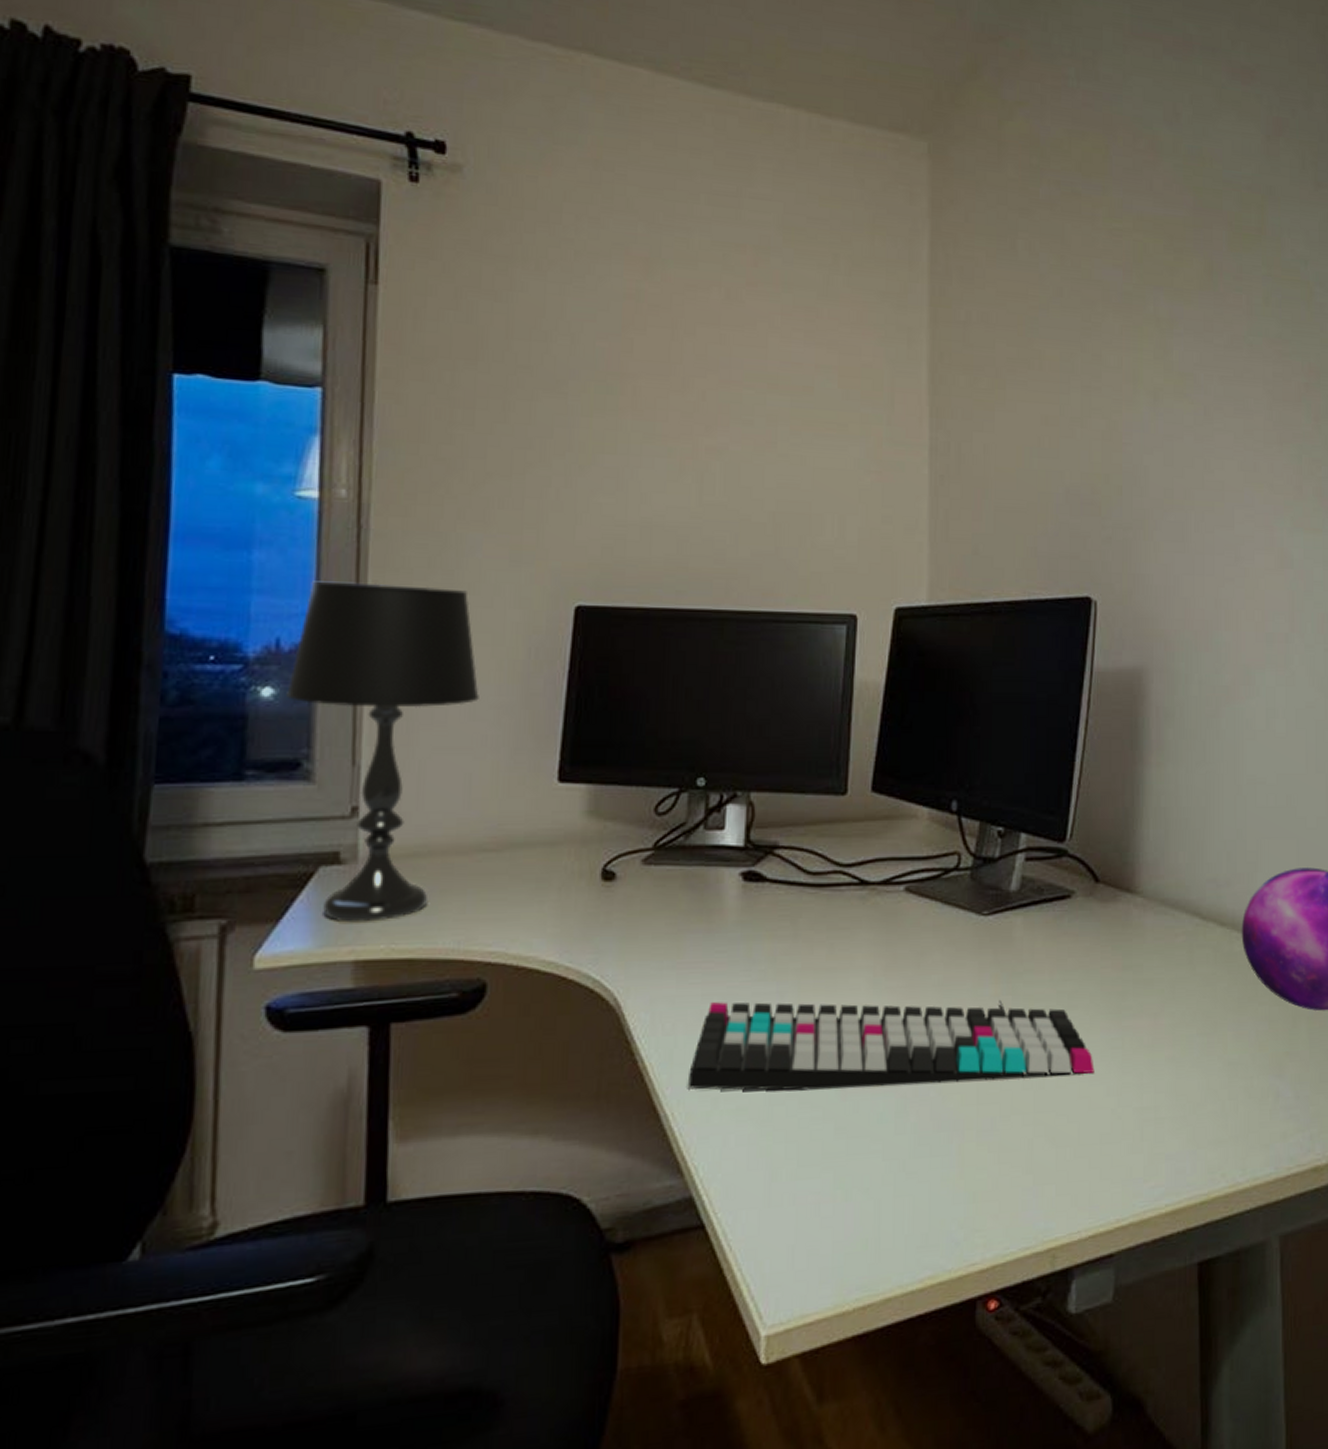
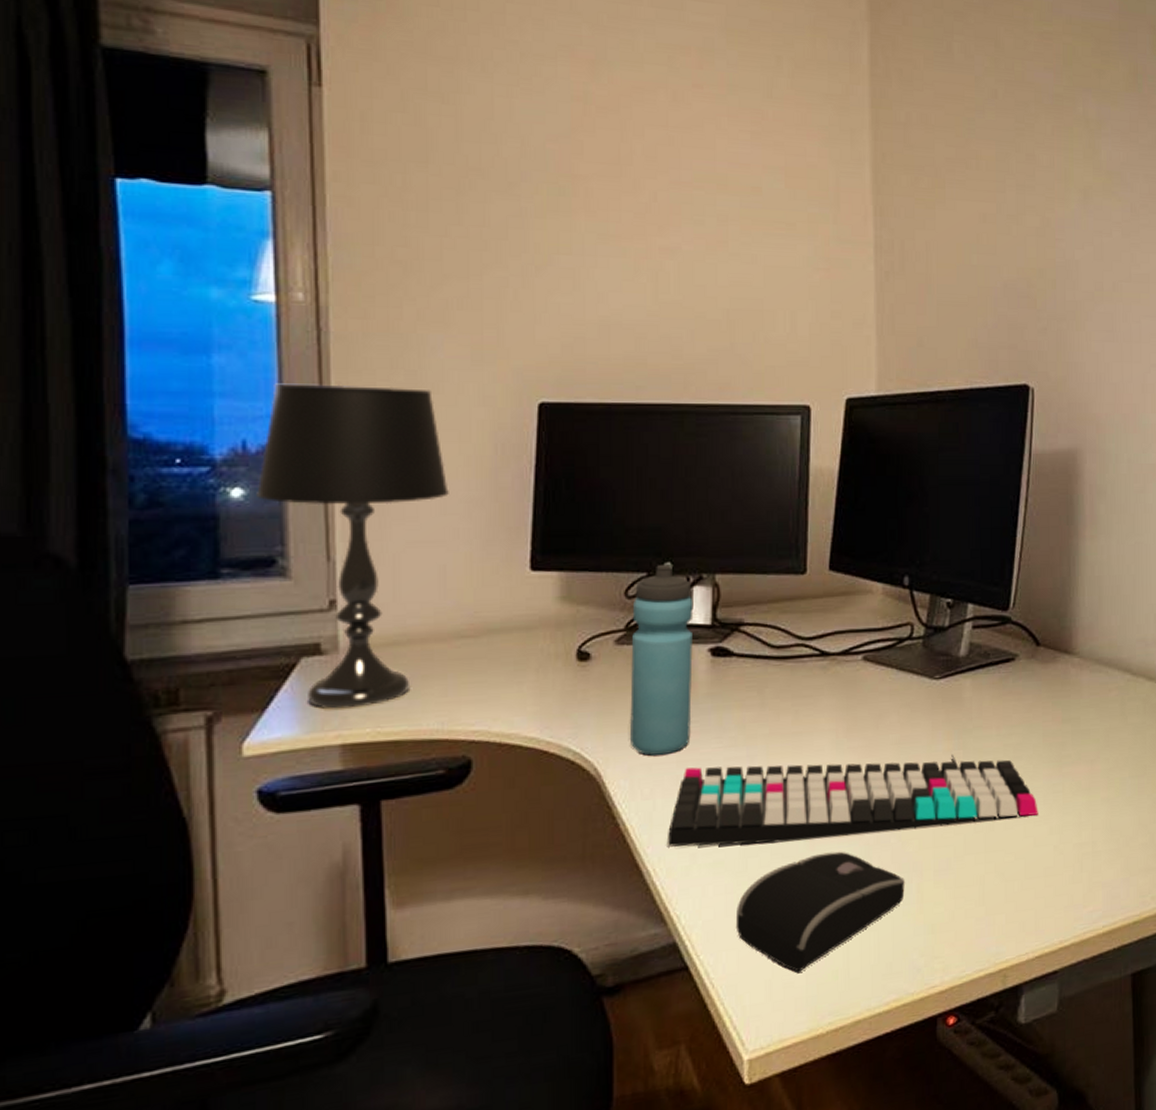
water bottle: none [653,779,726,988] -> present [630,564,694,756]
computer mouse: none [757,1103,944,1239] -> present [735,851,905,972]

